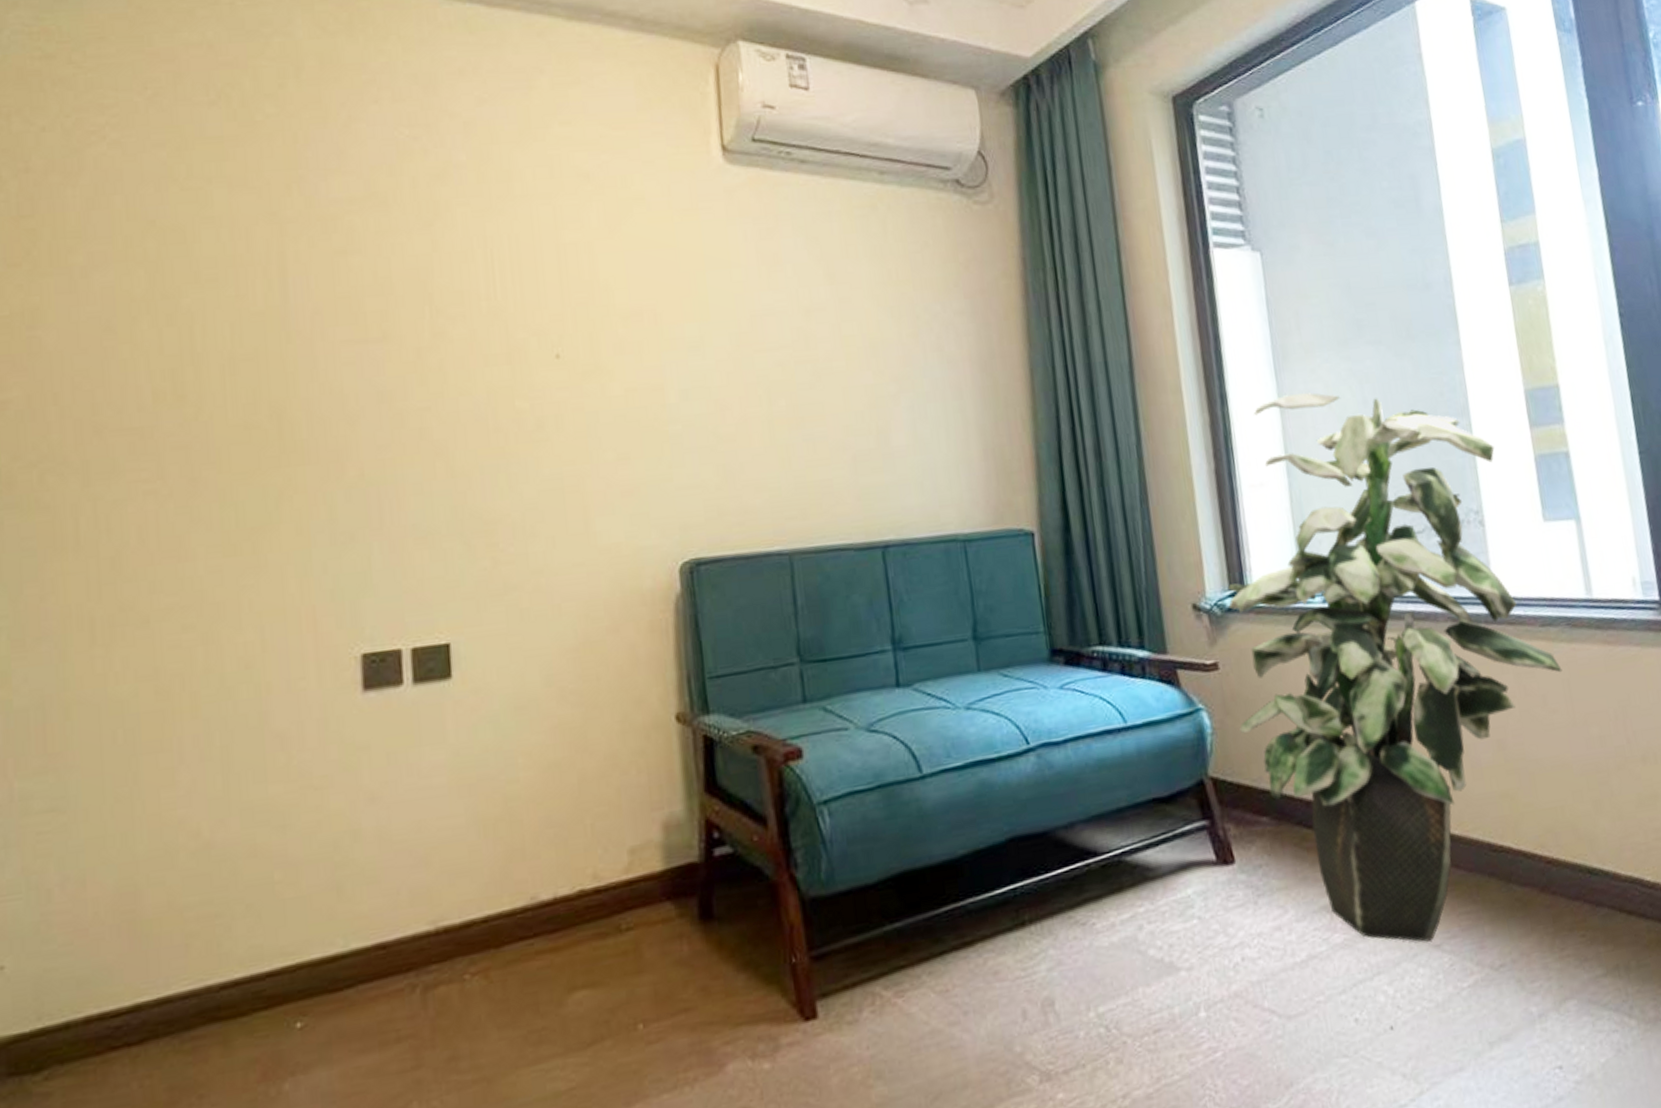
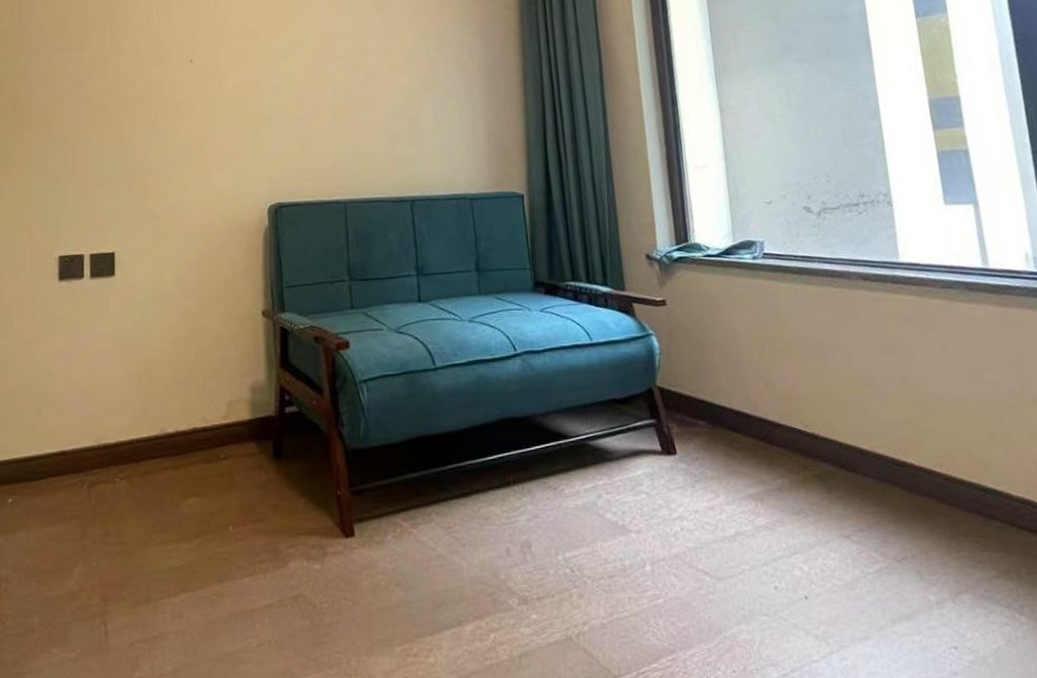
indoor plant: present [1227,393,1563,942] -> none [674,98,961,533]

